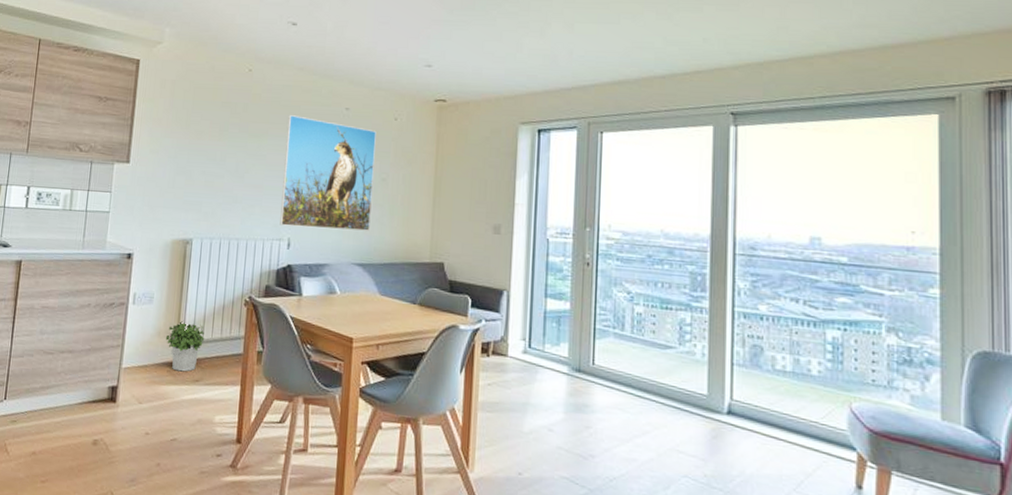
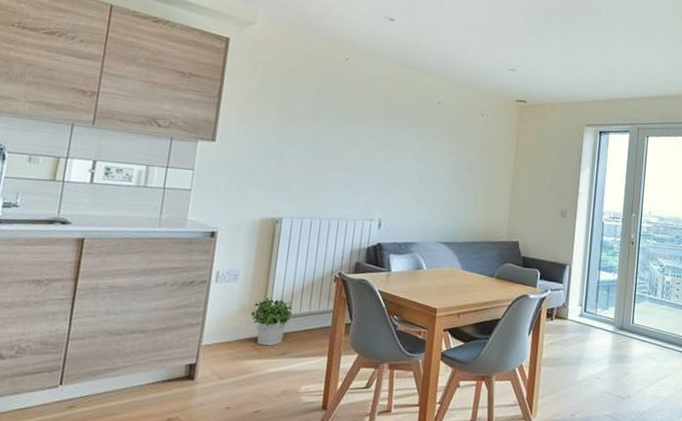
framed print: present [280,115,376,231] -> none [371,104,465,213]

